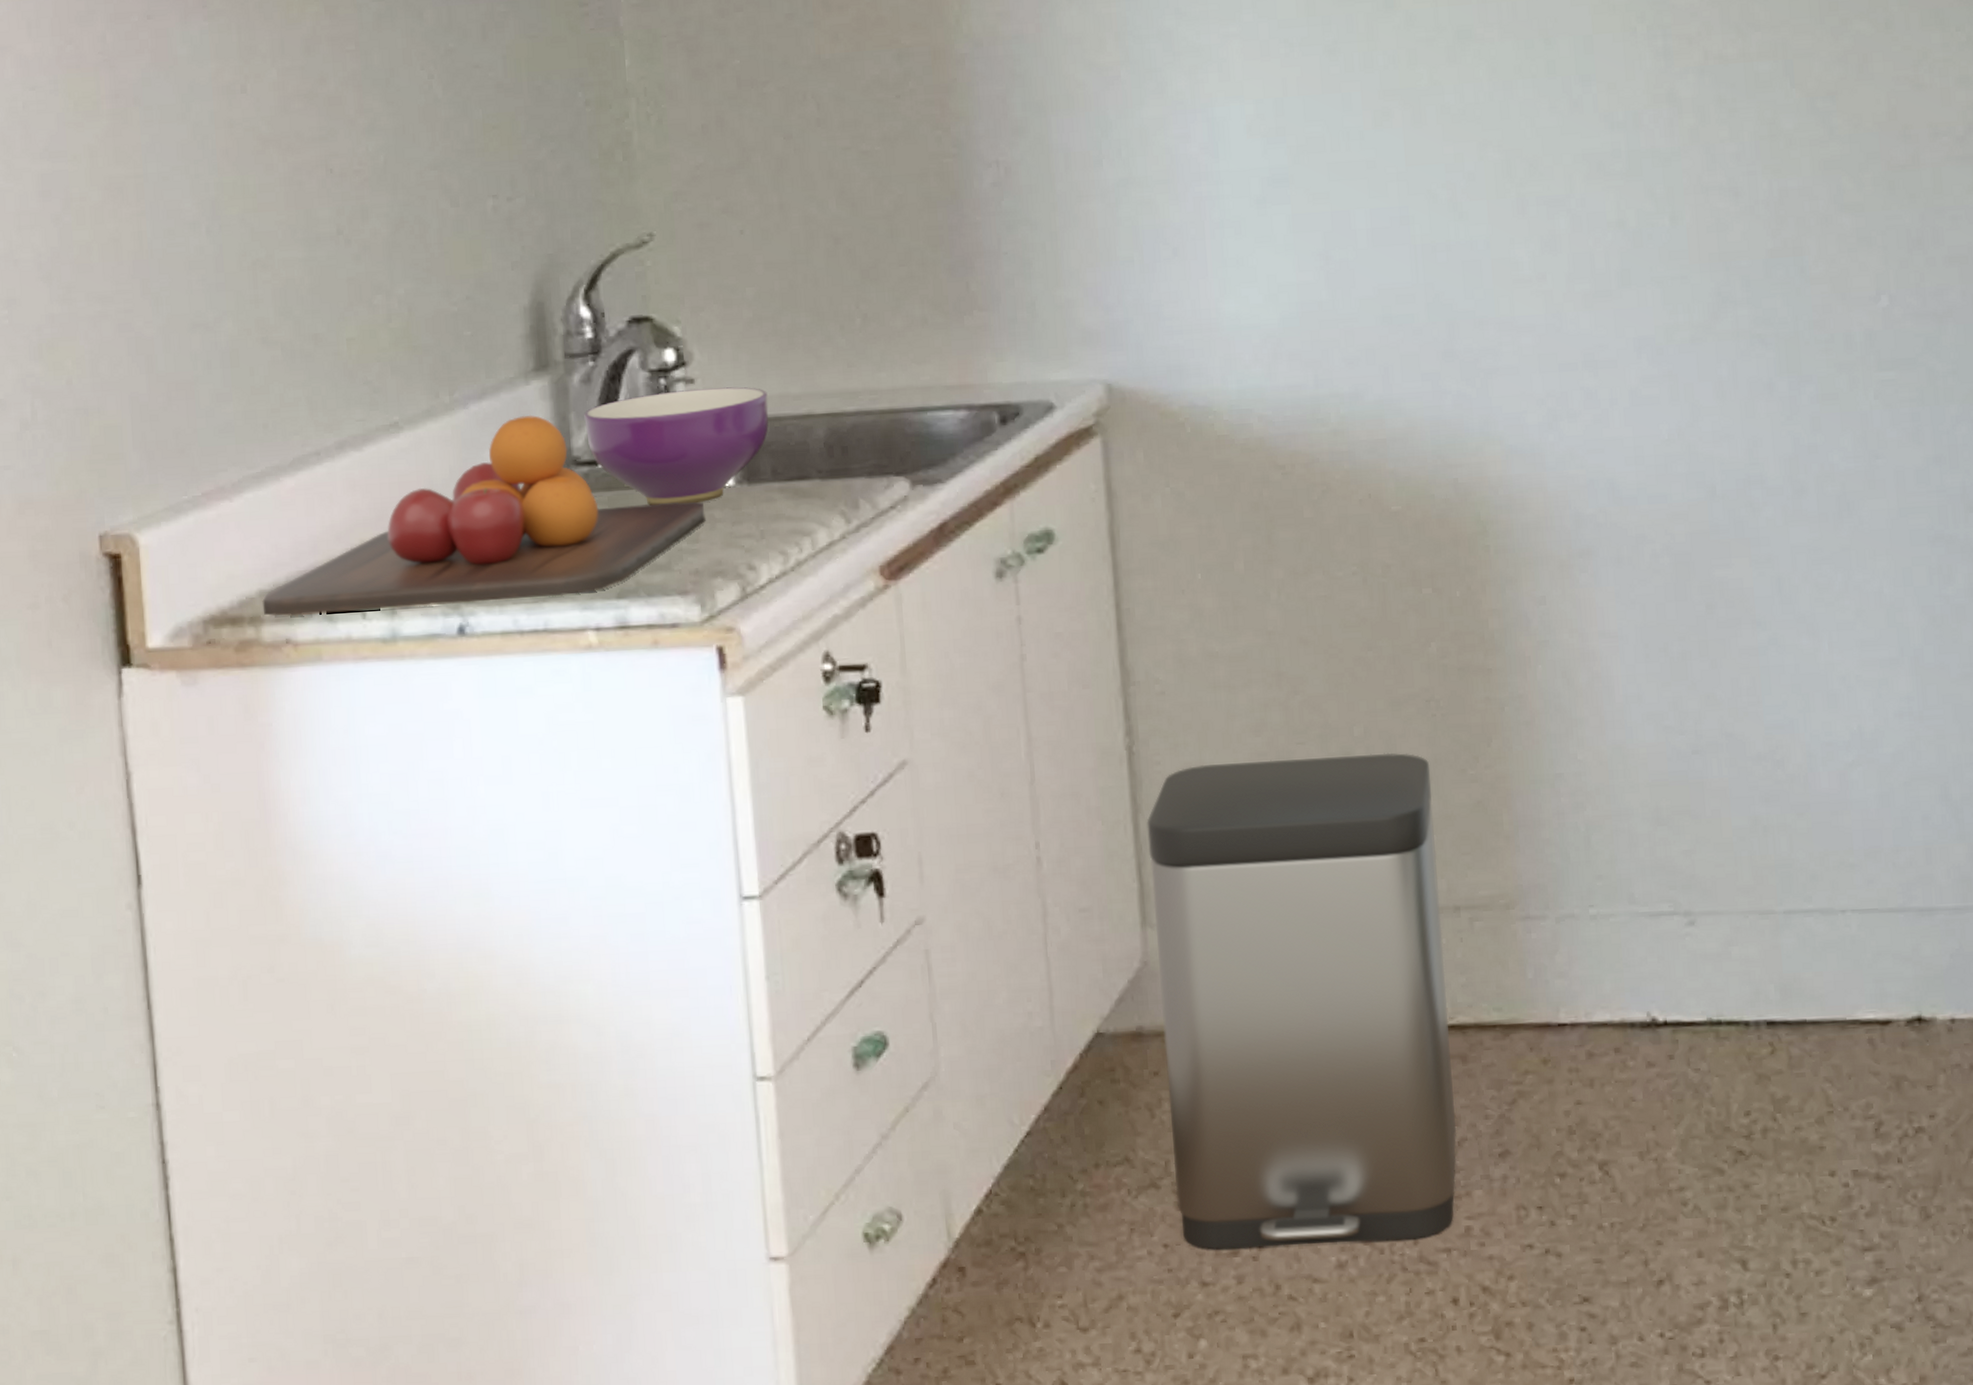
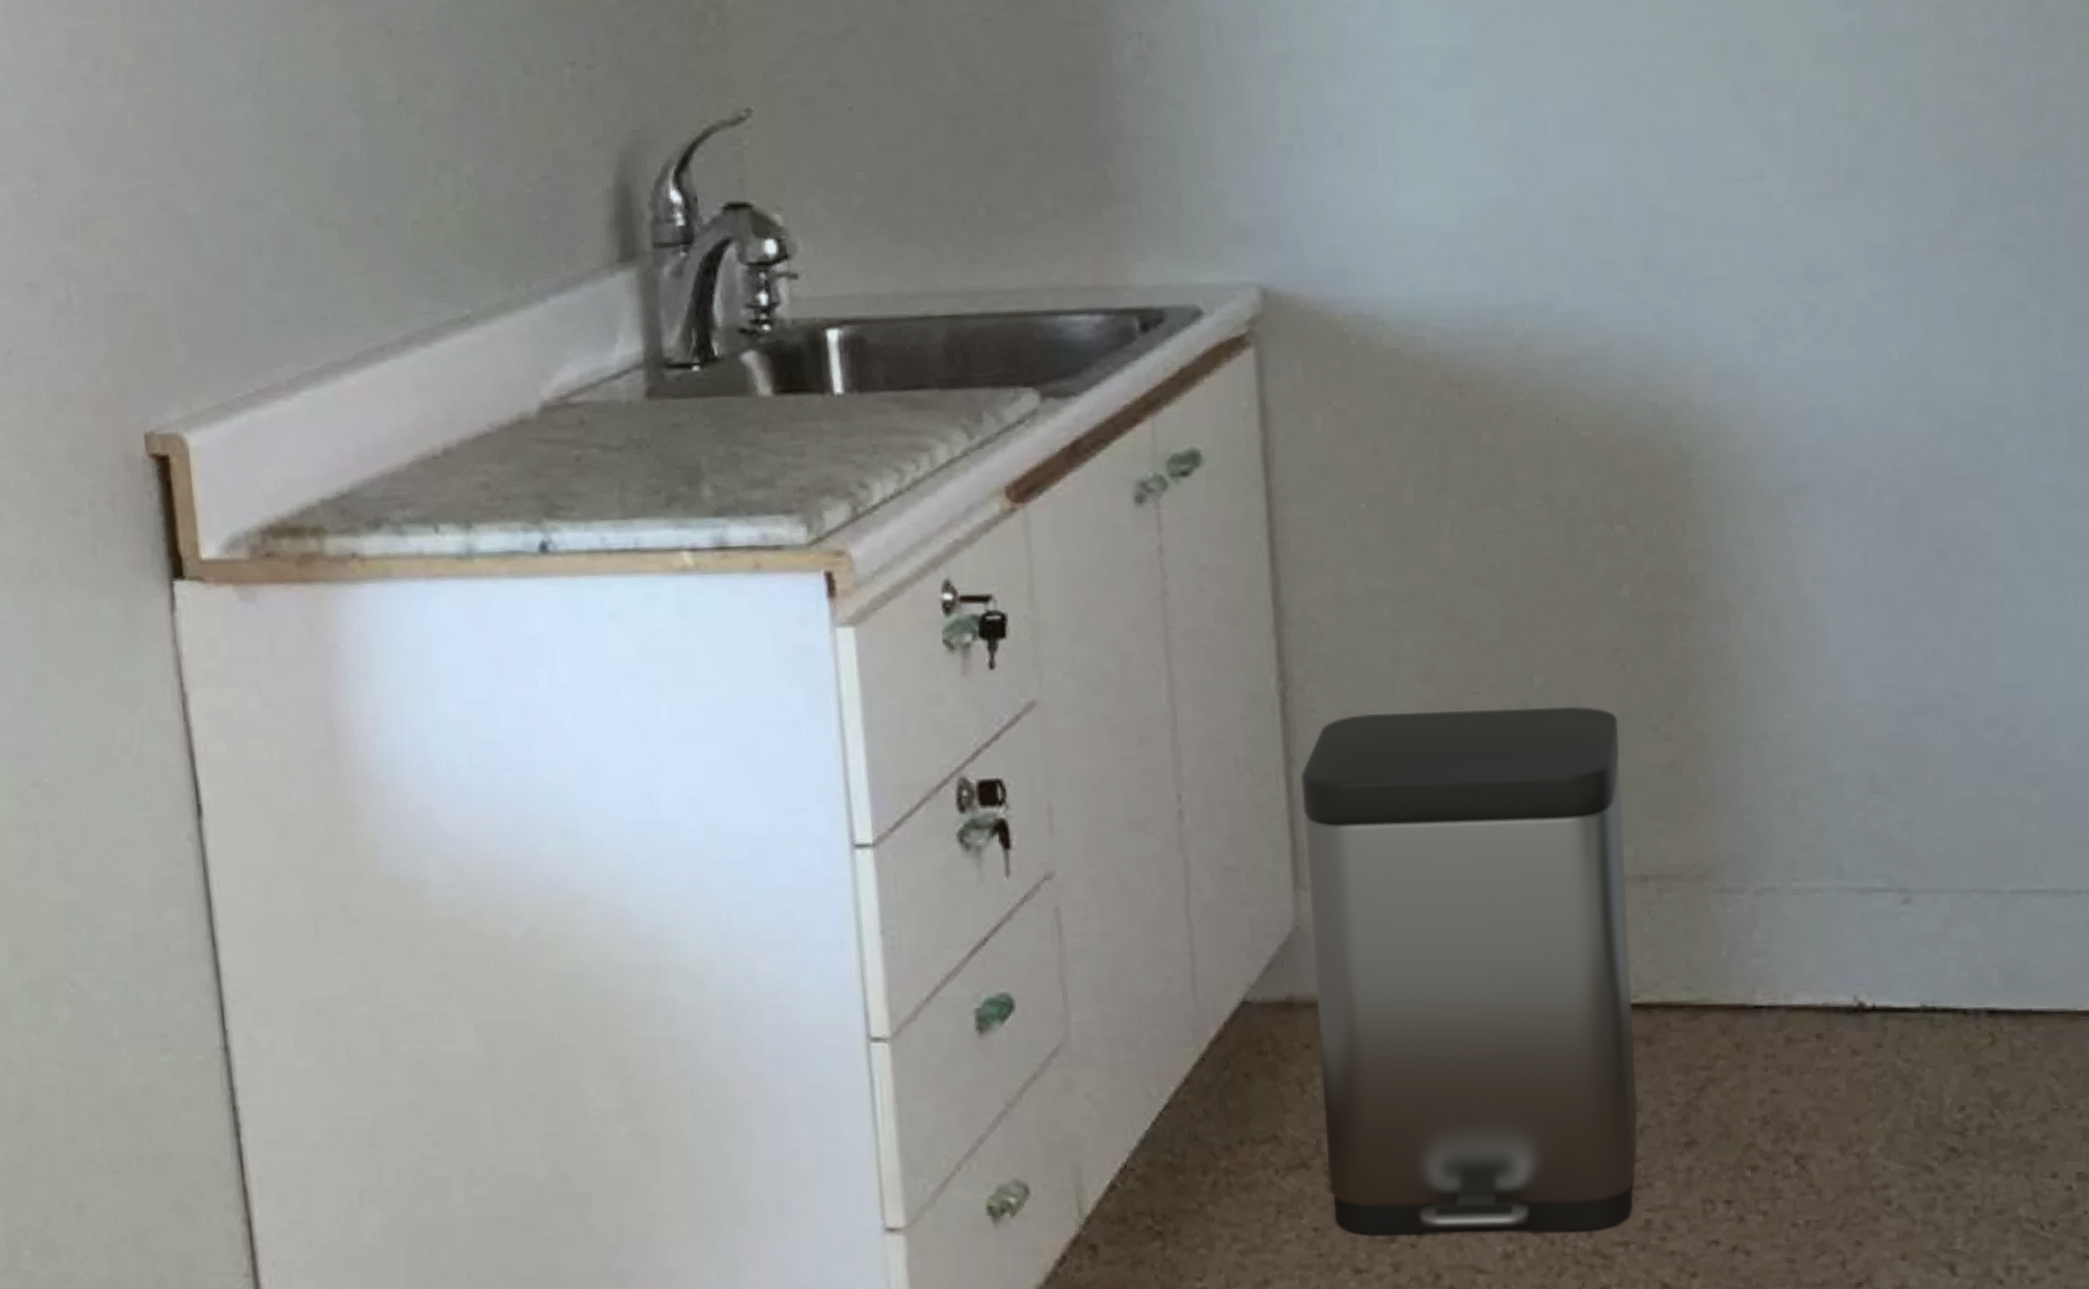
chopping board: present [262,414,706,617] -> none [324,310,812,529]
bowl: present [584,387,769,506] -> none [675,283,882,414]

